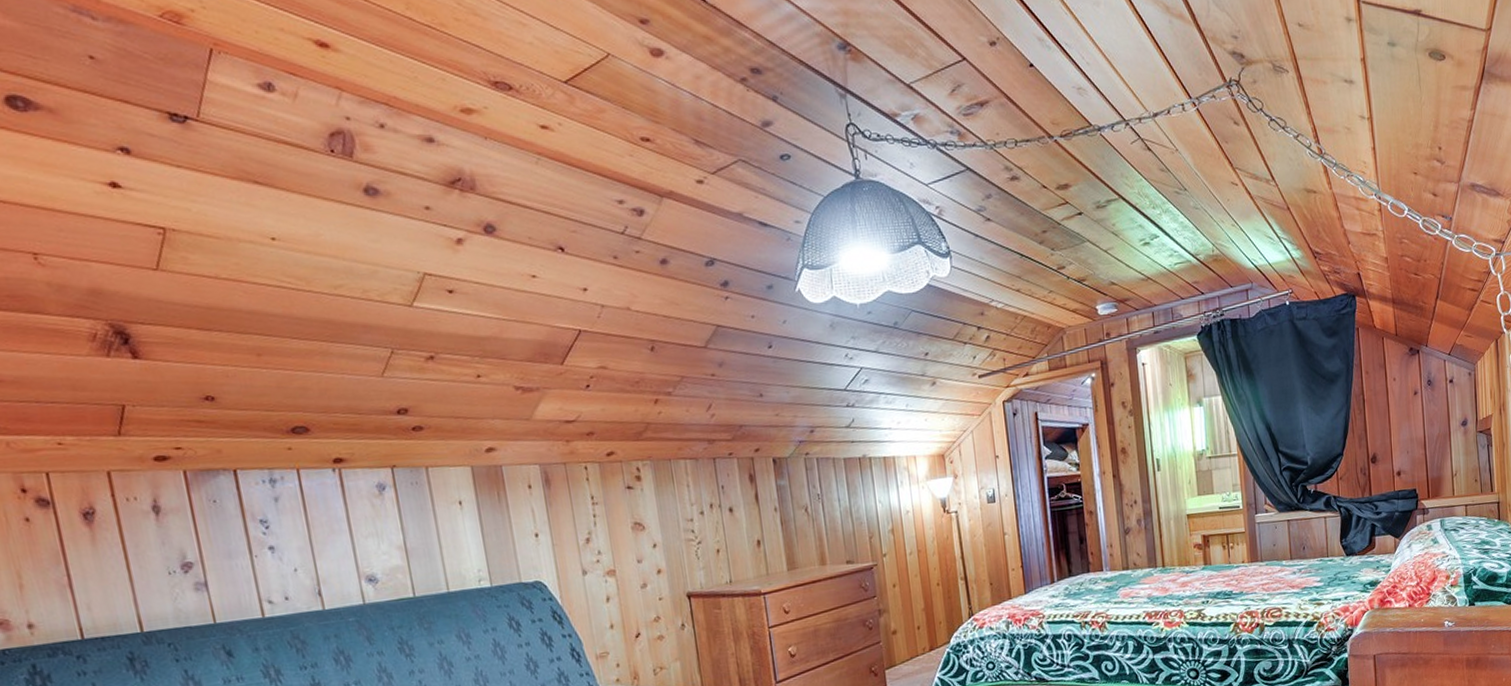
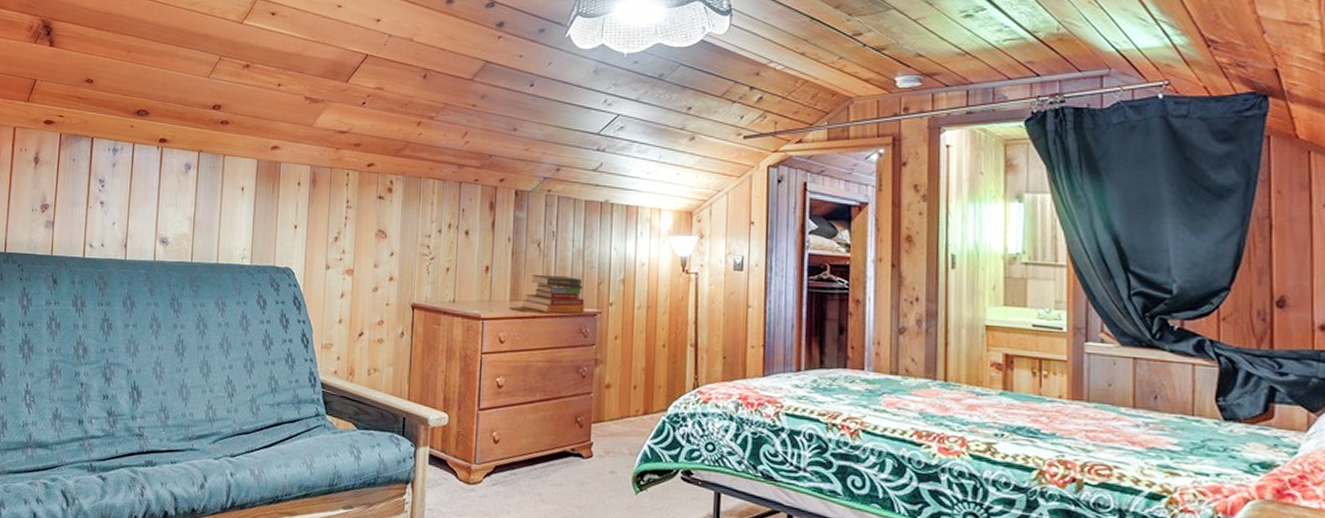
books: none [799,535,861,576] -> present [521,274,585,314]

